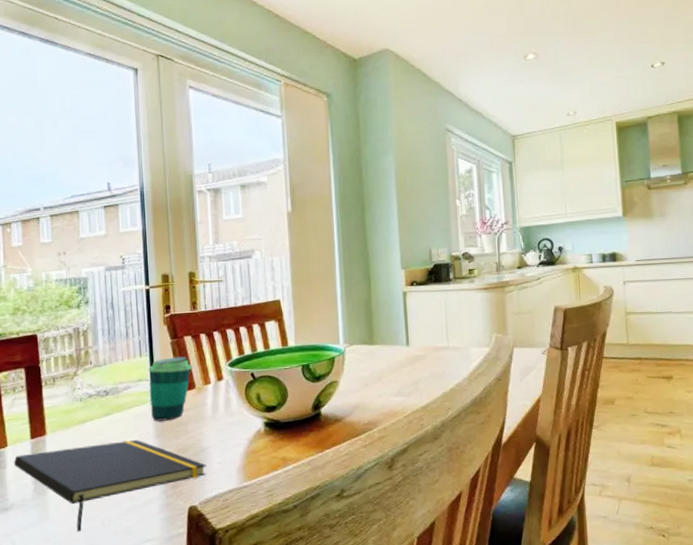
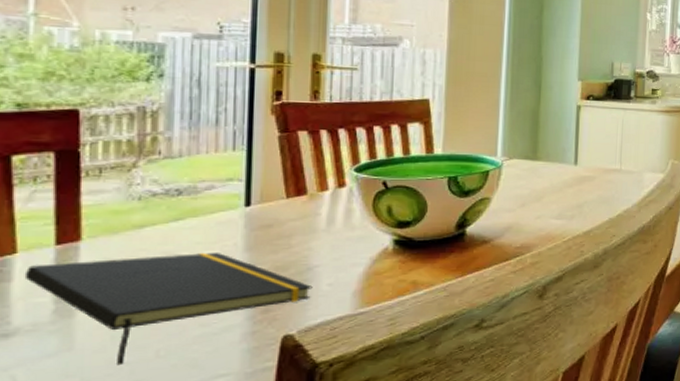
cup: present [148,356,192,421] -> none [241,154,305,231]

